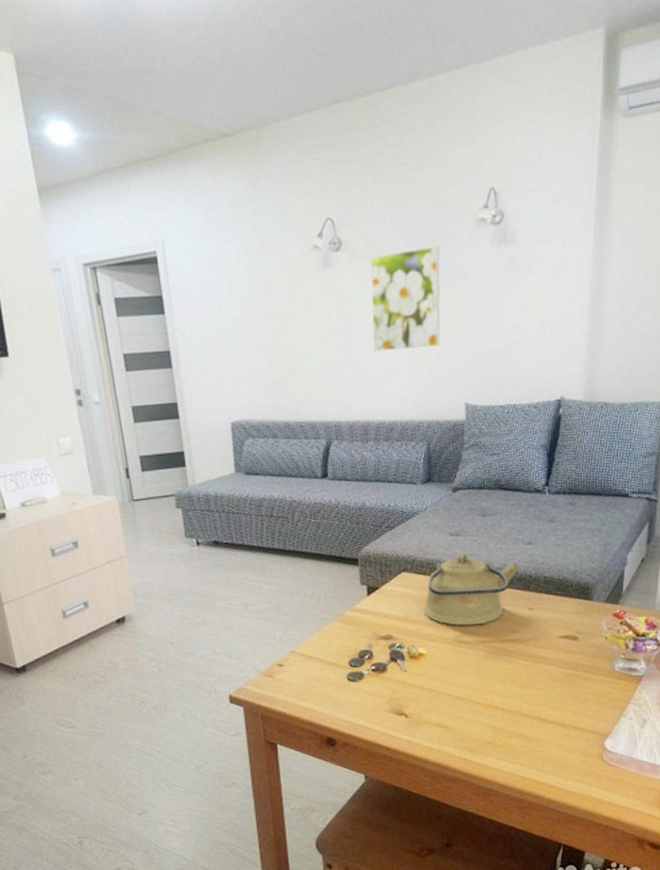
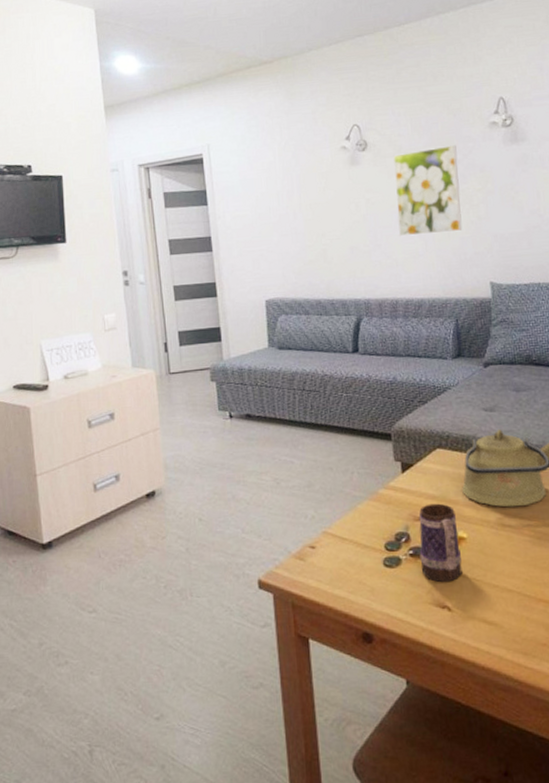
mug: none [381,623,421,694] -> present [418,503,463,583]

